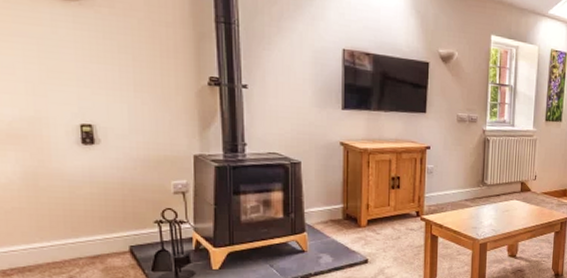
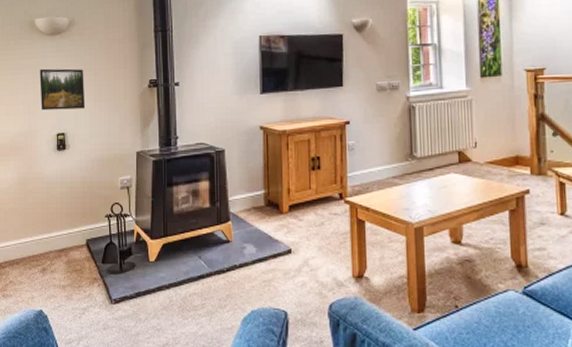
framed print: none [48,40,122,99] -> present [40,68,86,111]

